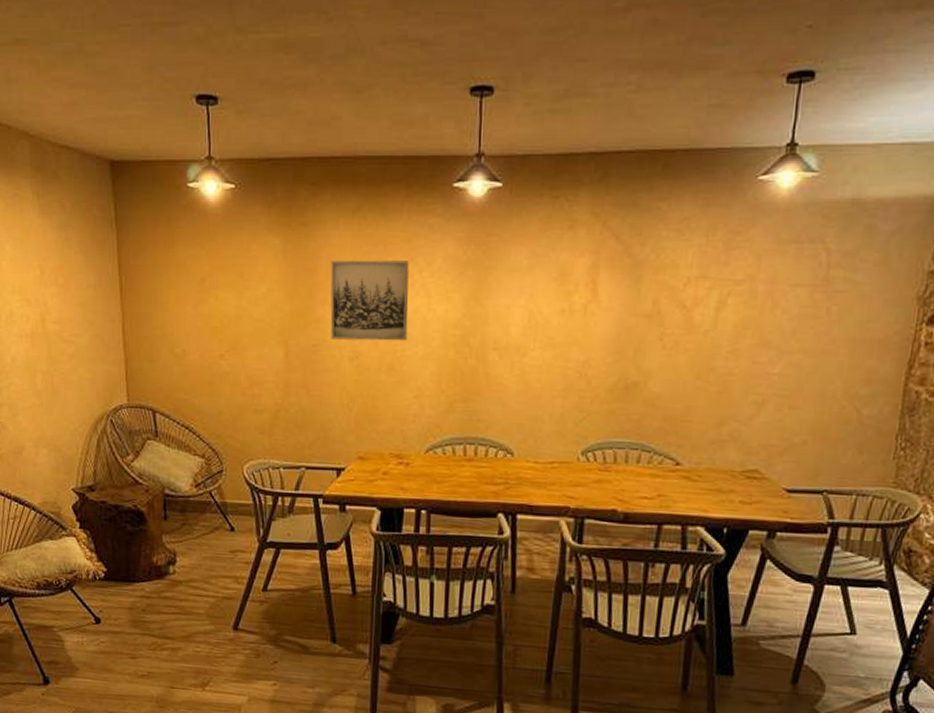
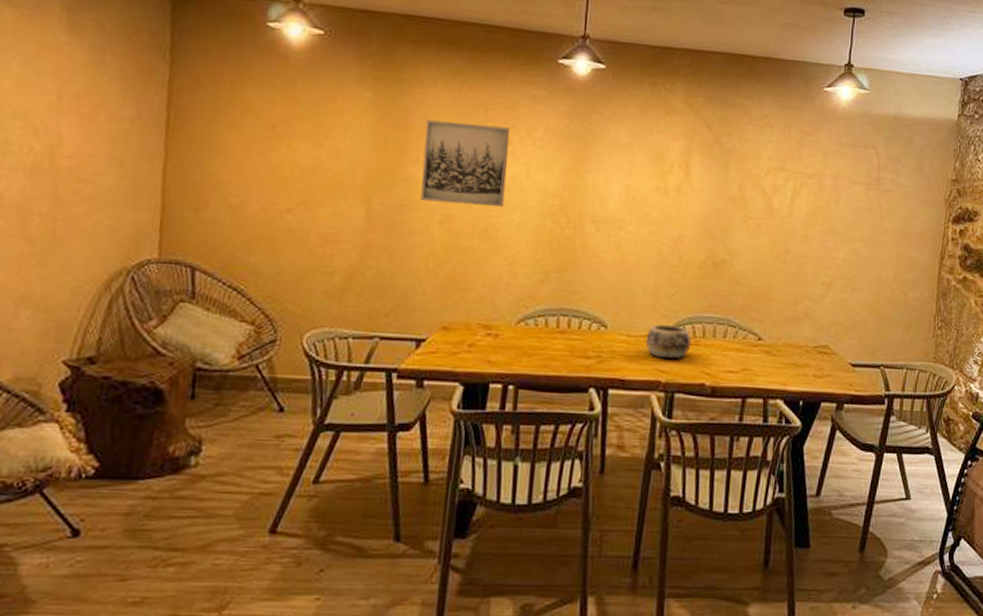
decorative bowl: none [553,450,602,486] -> present [645,323,692,360]

